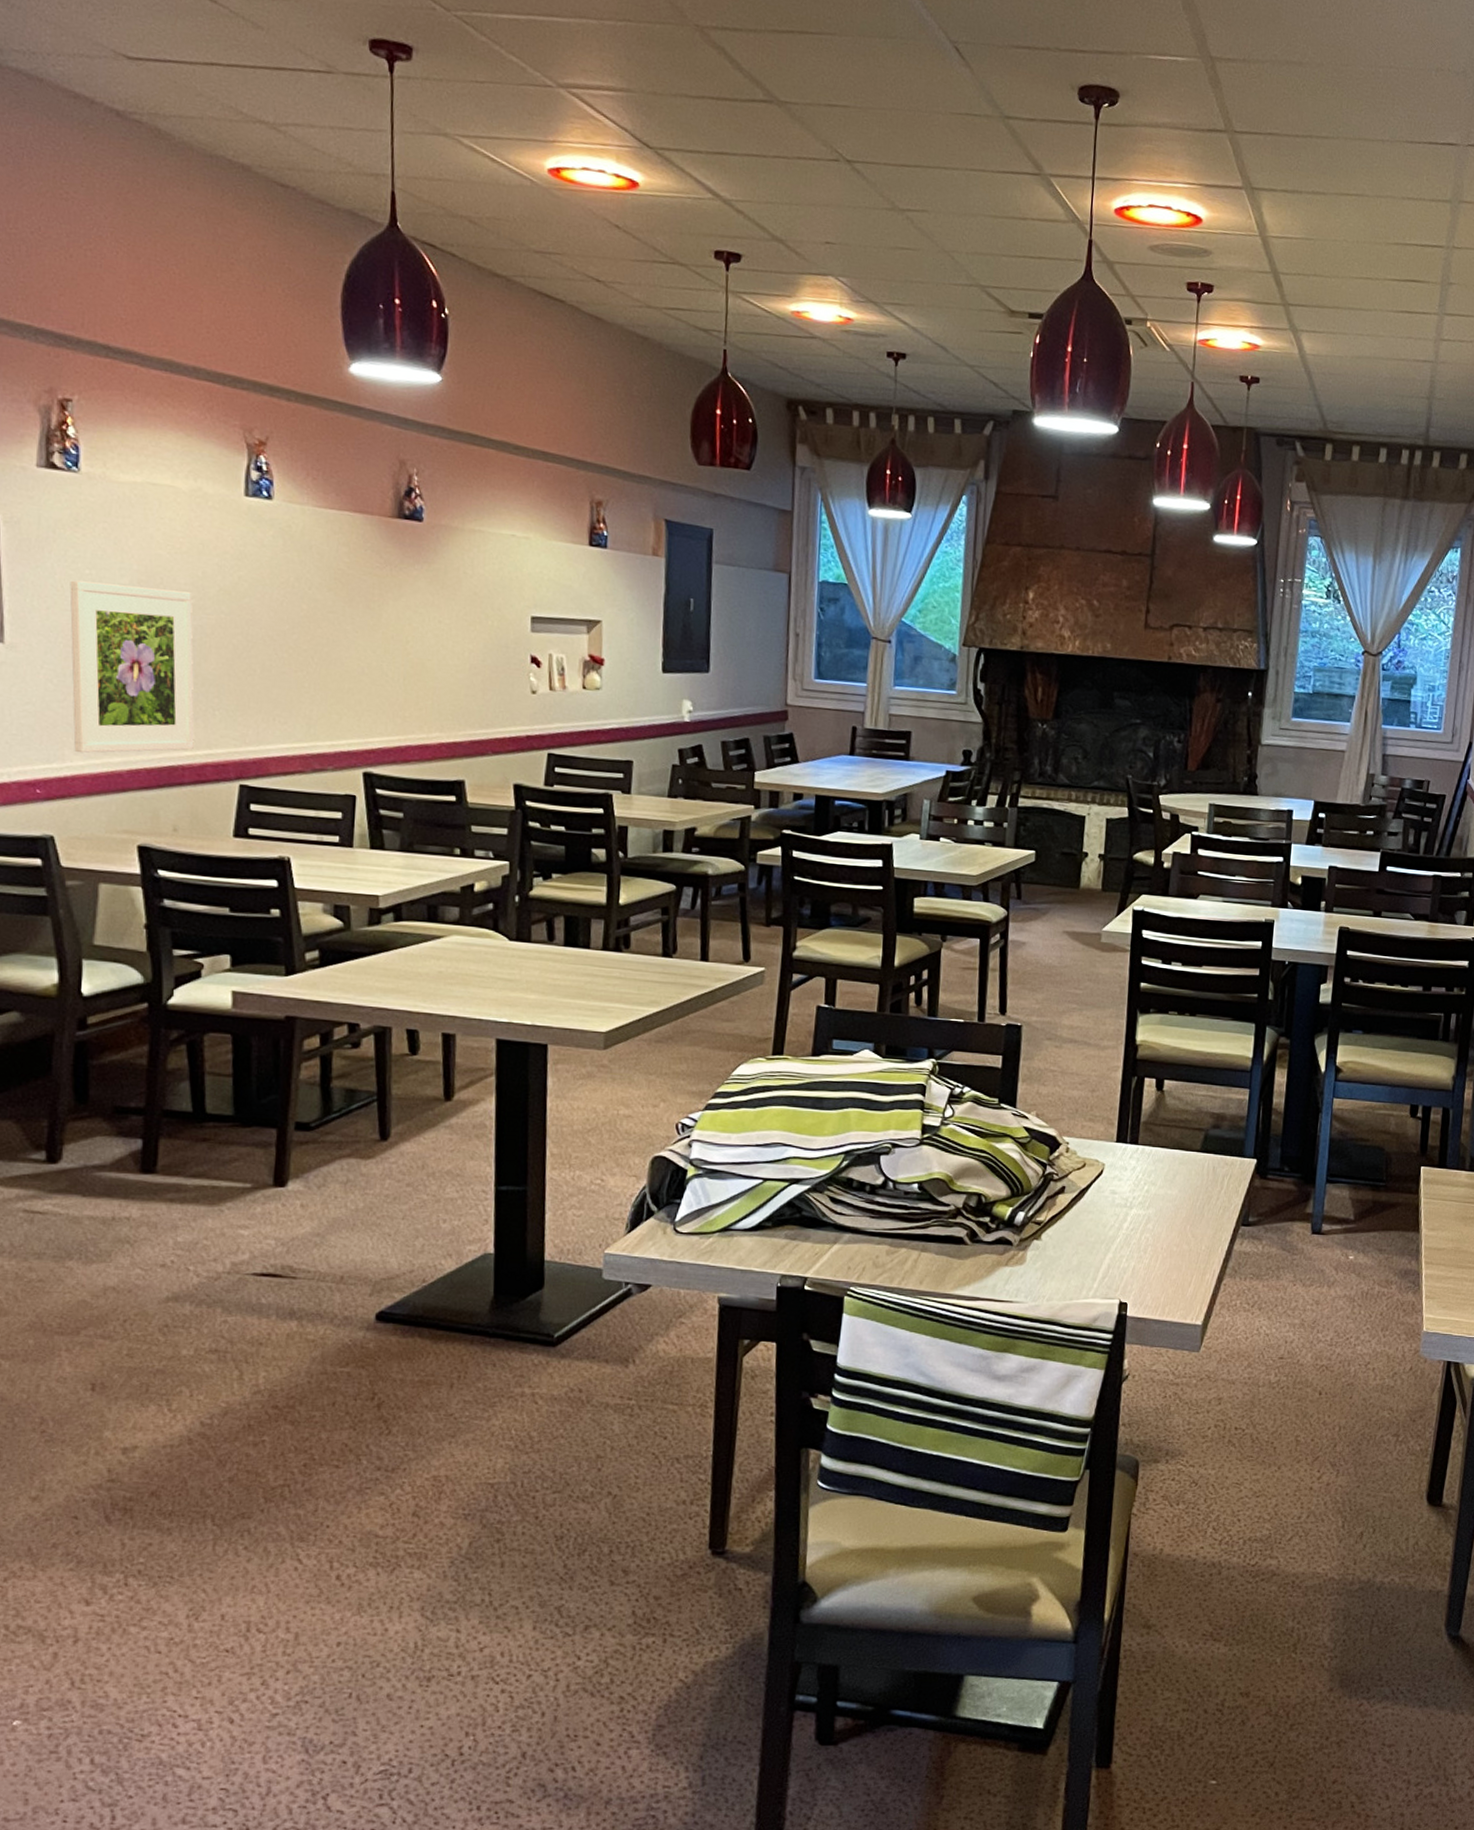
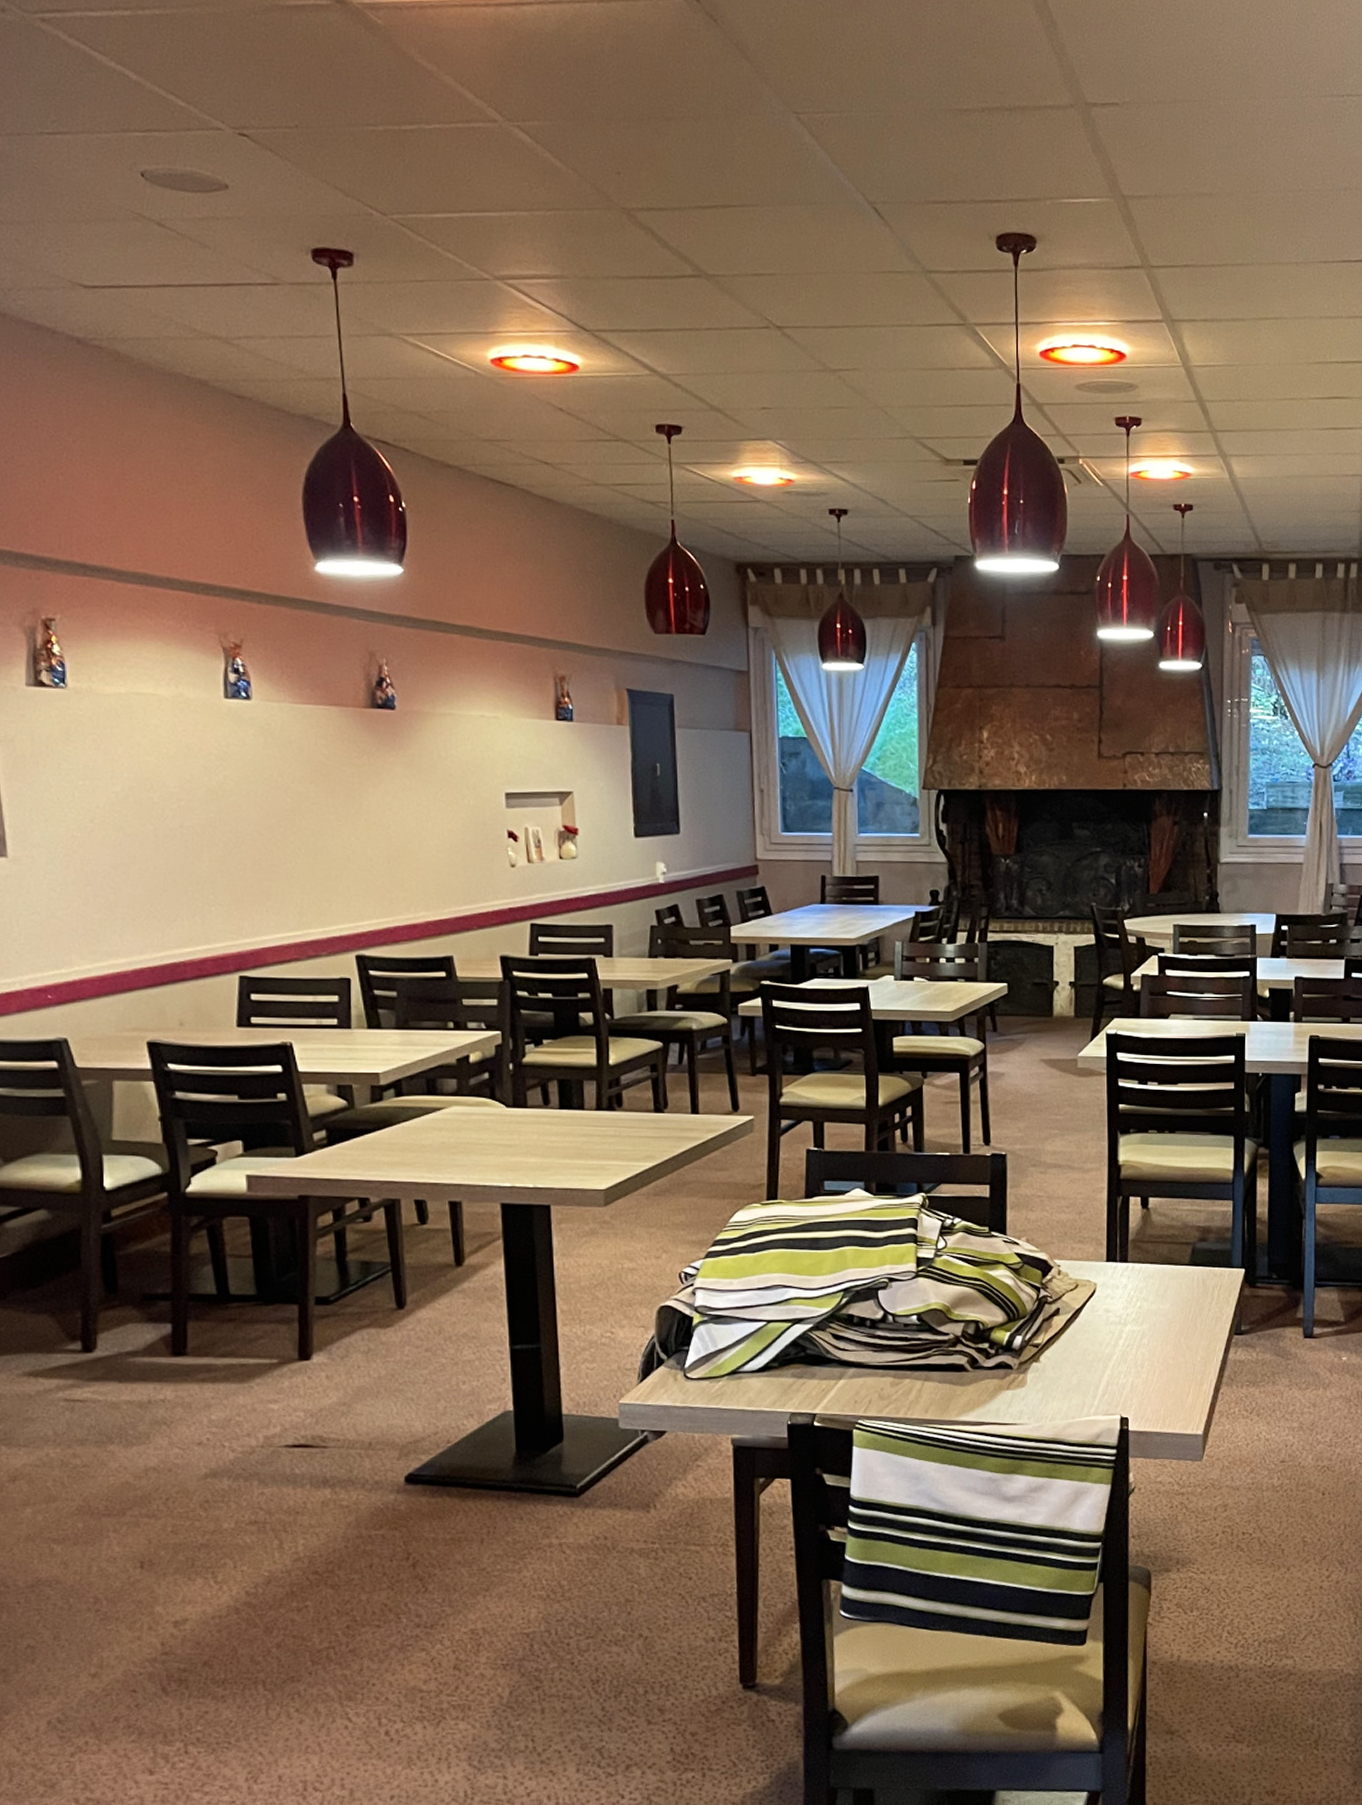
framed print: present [69,580,195,754] -> none [65,792,193,957]

